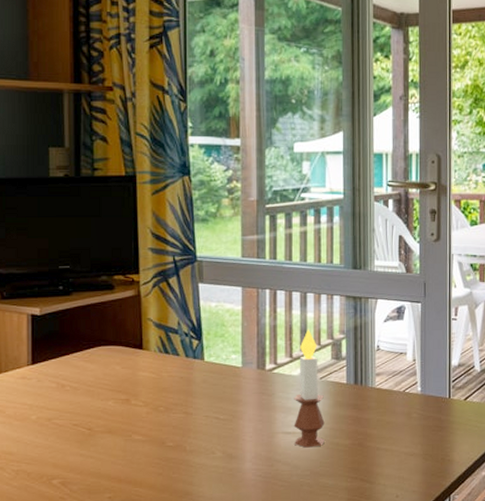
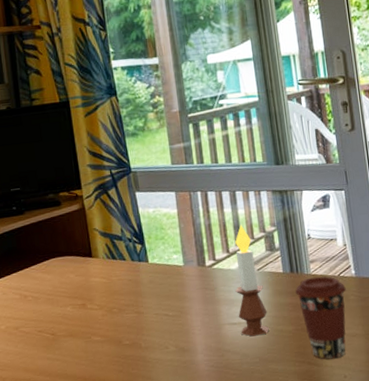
coffee cup: none [357,390,409,477] -> present [295,276,346,359]

